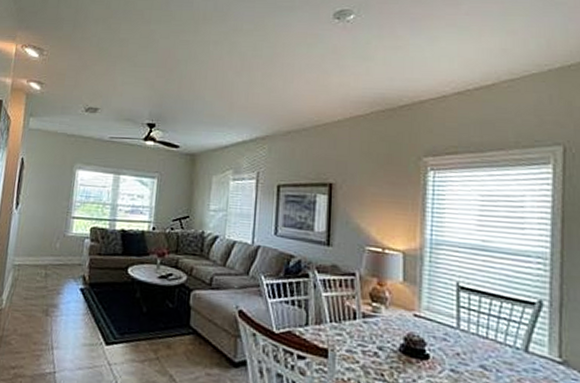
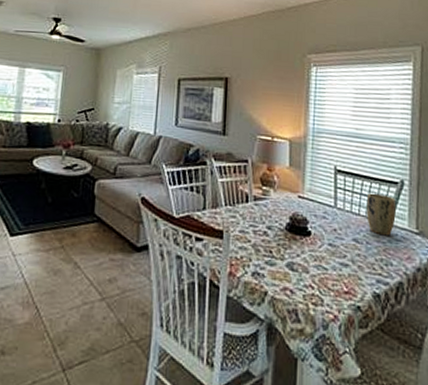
plant pot: none [496,314,533,364] -> present [366,193,396,236]

